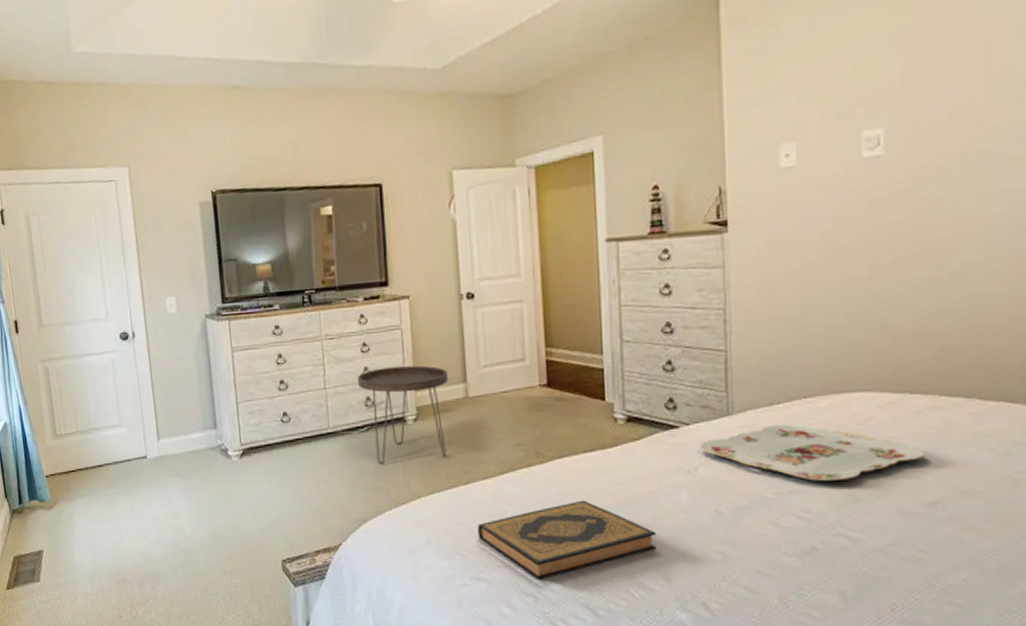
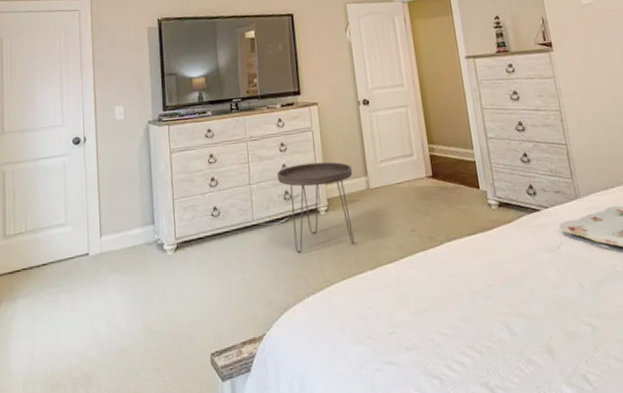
hardback book: present [478,500,656,581] -> none [385,280,537,362]

